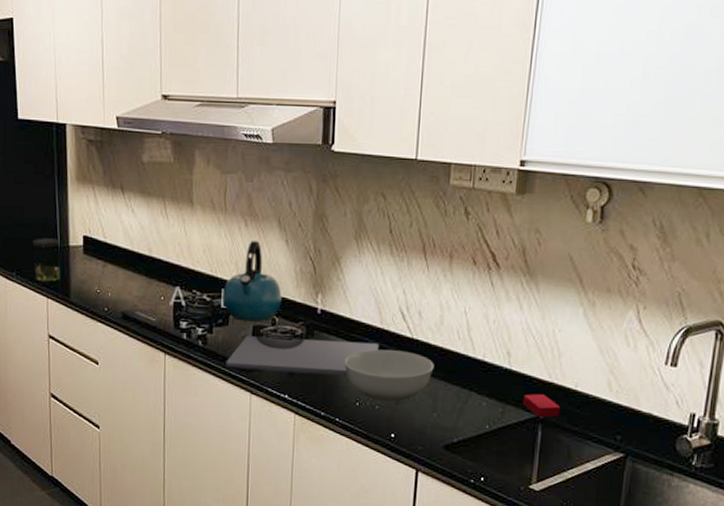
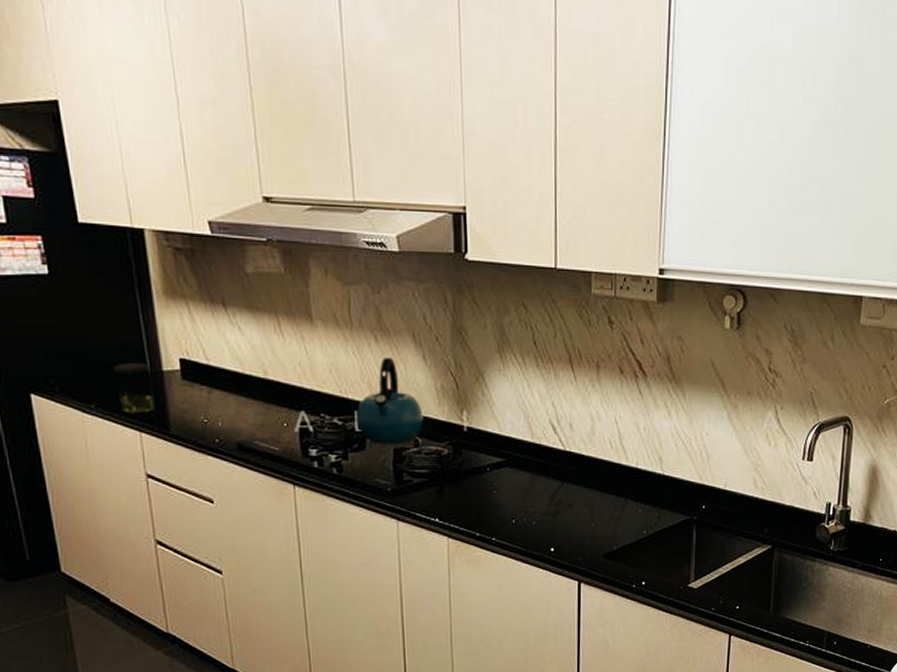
cutting board: present [226,335,380,376] -> none [366,457,532,496]
bowl: present [344,349,434,403] -> none [496,464,589,517]
sponge: present [522,394,561,418] -> none [677,496,713,519]

